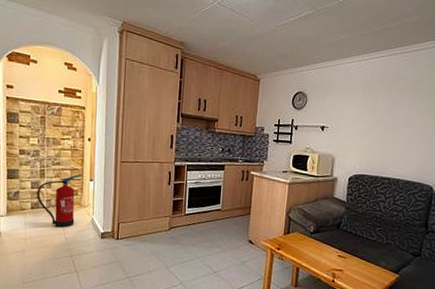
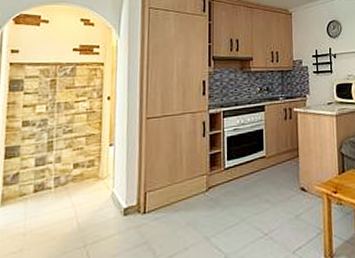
fire extinguisher: present [37,173,82,228] -> none [42,139,100,211]

